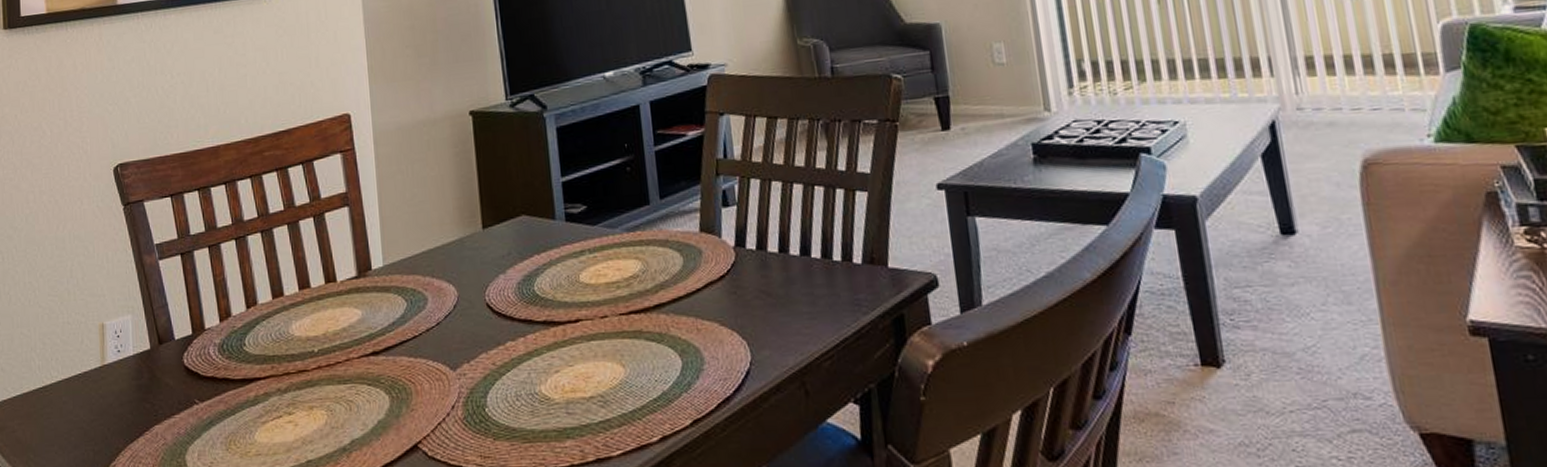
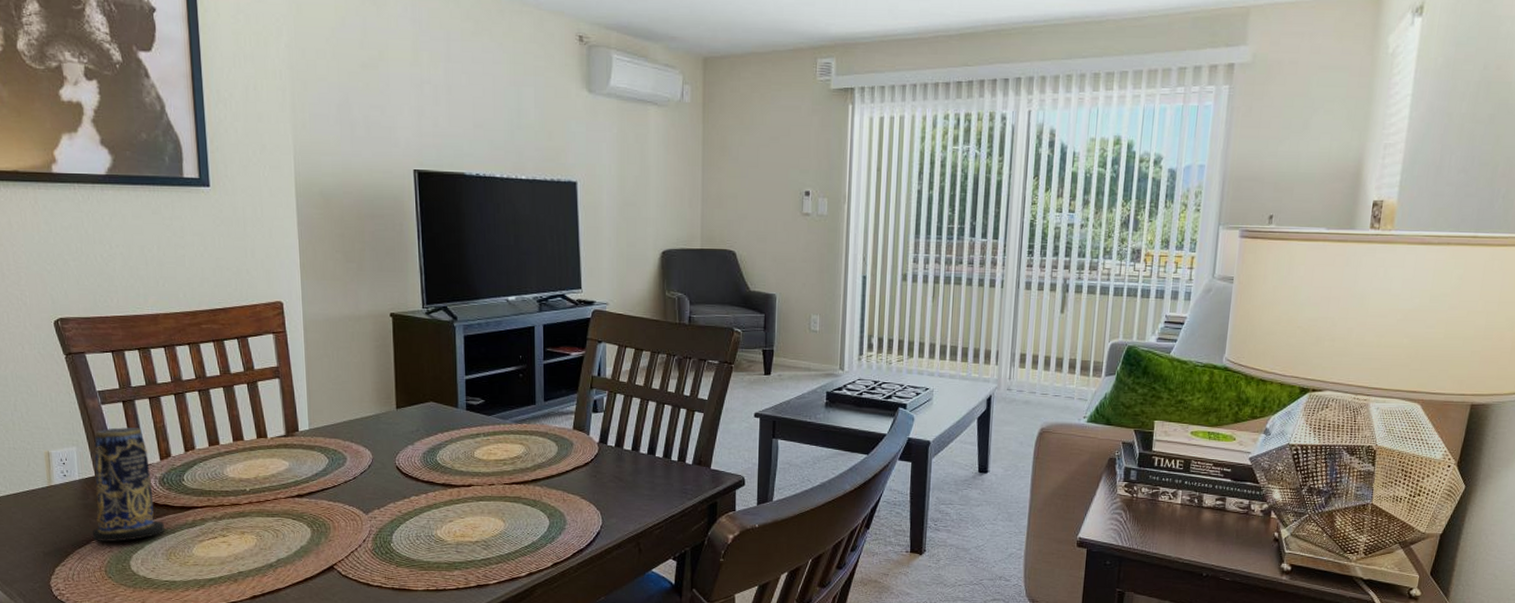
candle: none [146,284,224,432] -> present [93,427,165,542]

